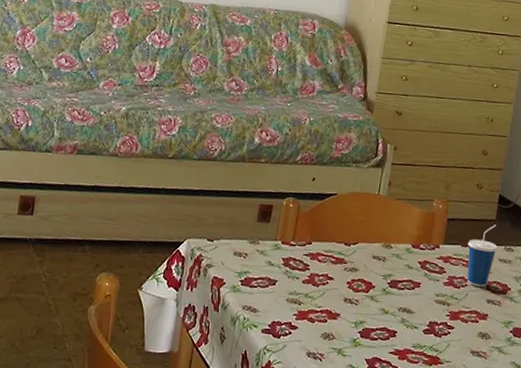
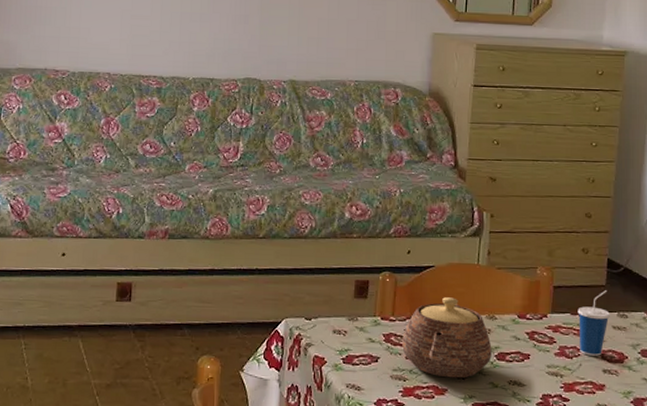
teapot: none [300,224,386,304] -> present [402,297,492,378]

